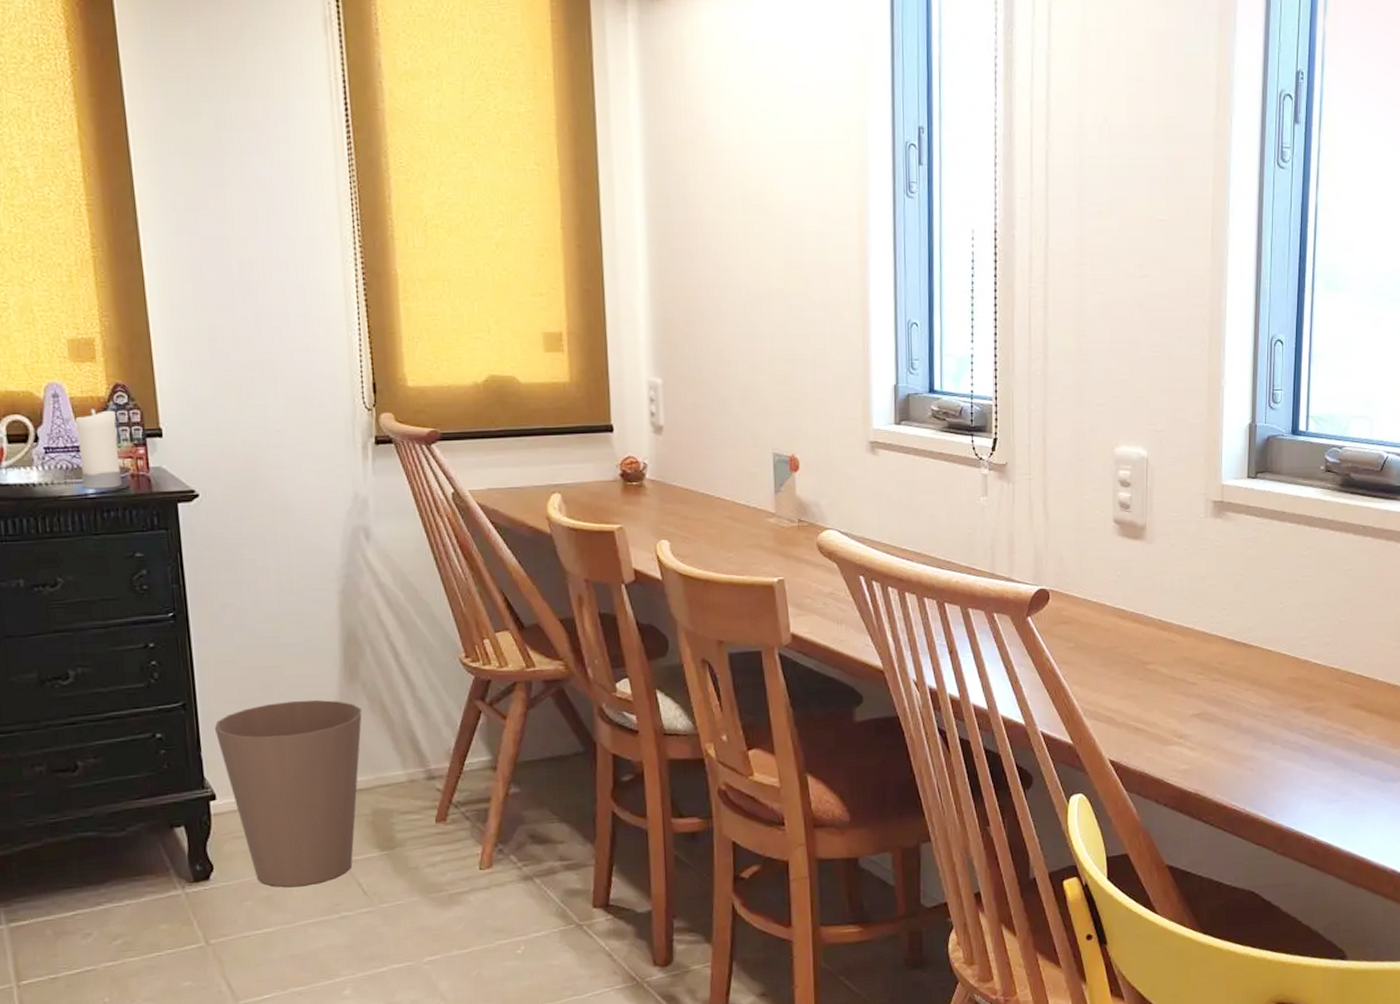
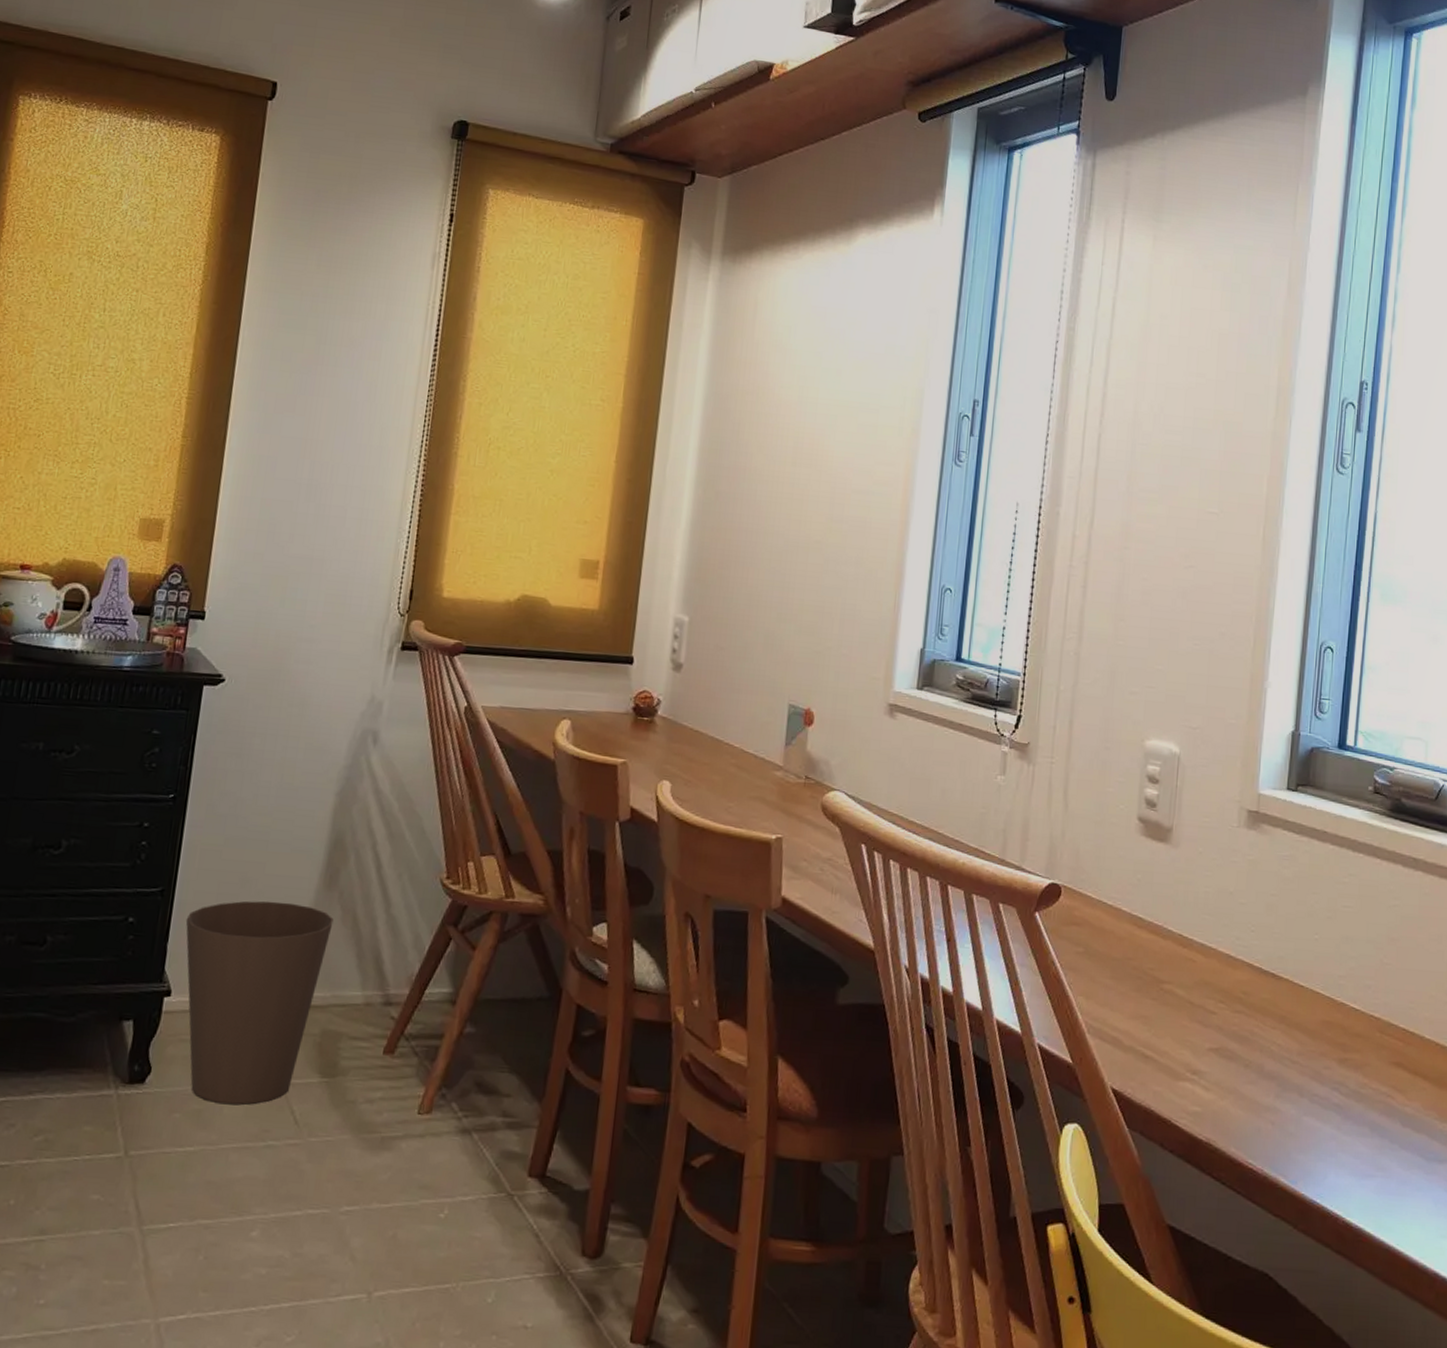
candle: present [74,409,122,490] -> none [118,585,167,665]

